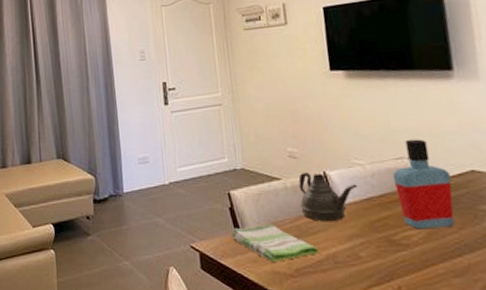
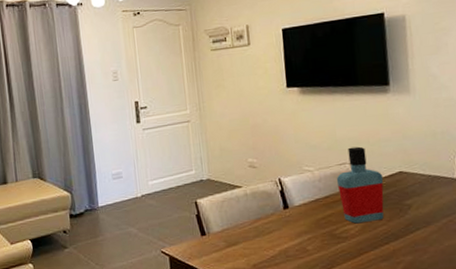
dish towel: present [232,223,319,262] -> none [198,227,273,260]
teapot: present [298,173,358,222] -> none [257,180,308,223]

